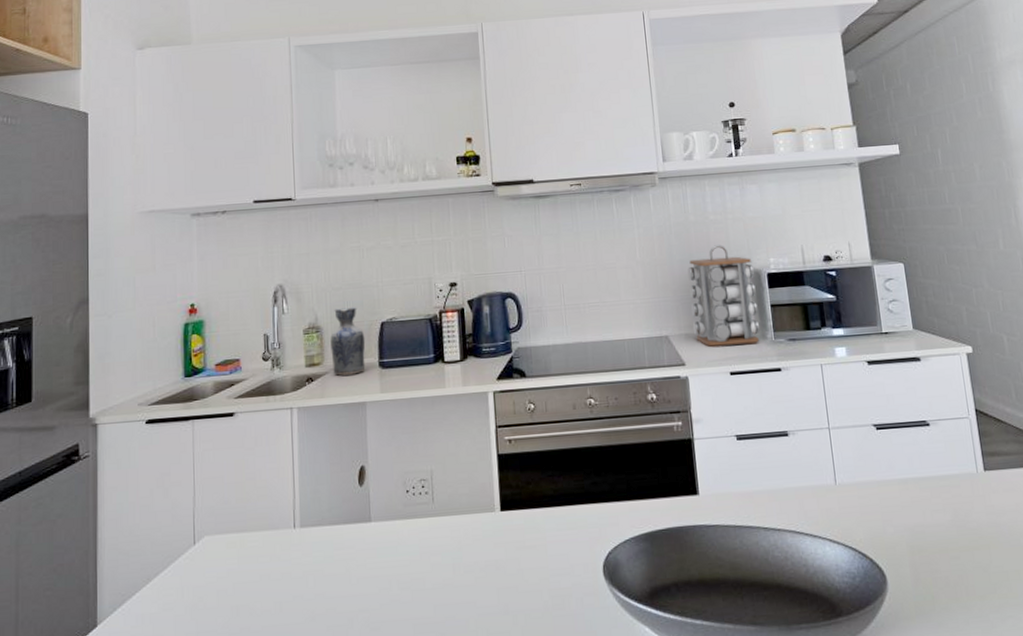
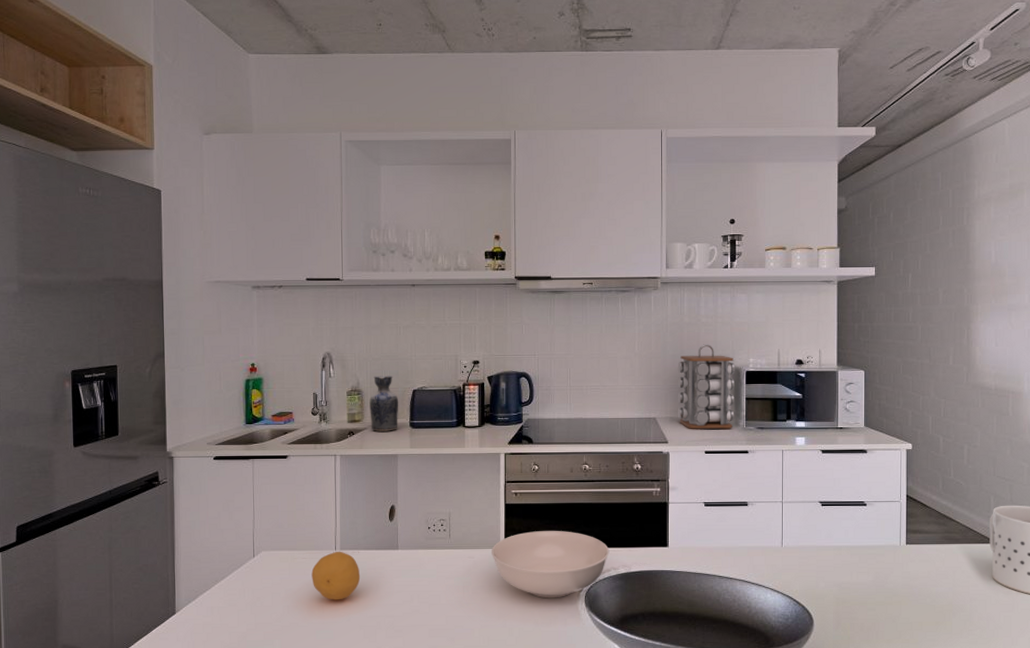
fruit: none [265,529,326,594] -> present [311,551,361,600]
bowl: none [485,483,628,573] -> present [492,530,610,599]

